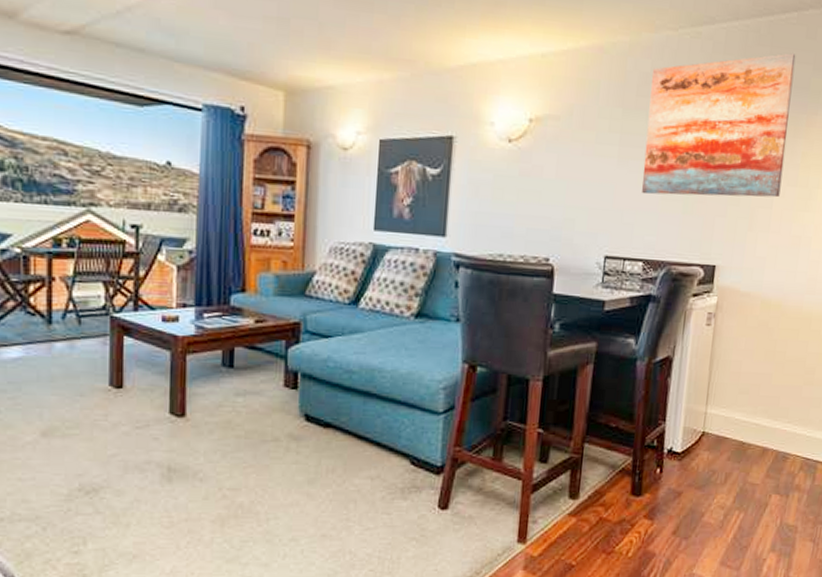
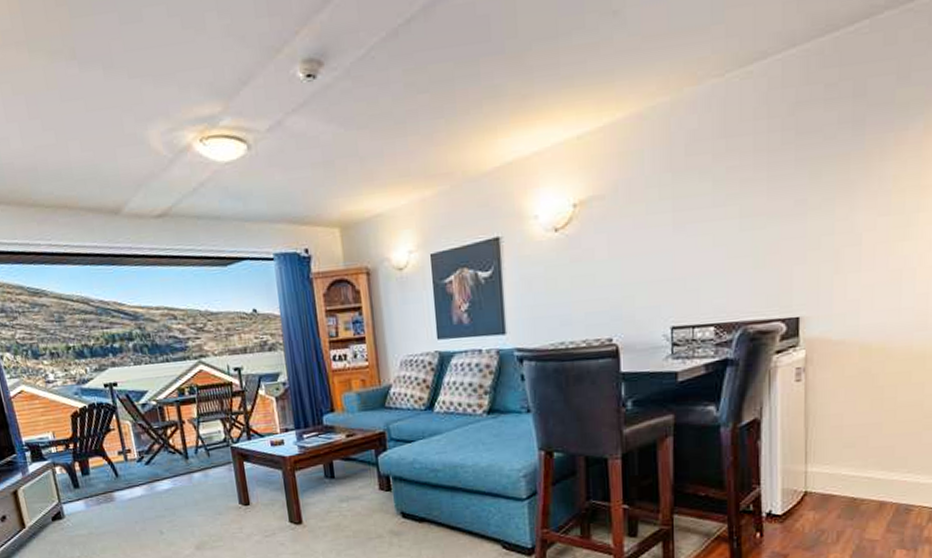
wall art: present [642,53,796,198] -> none [700,67,873,257]

